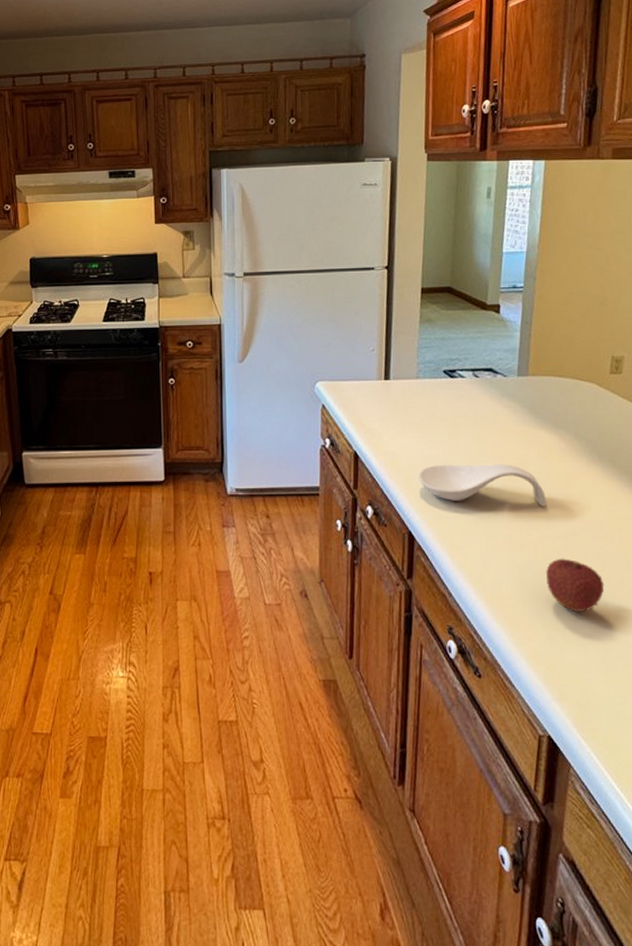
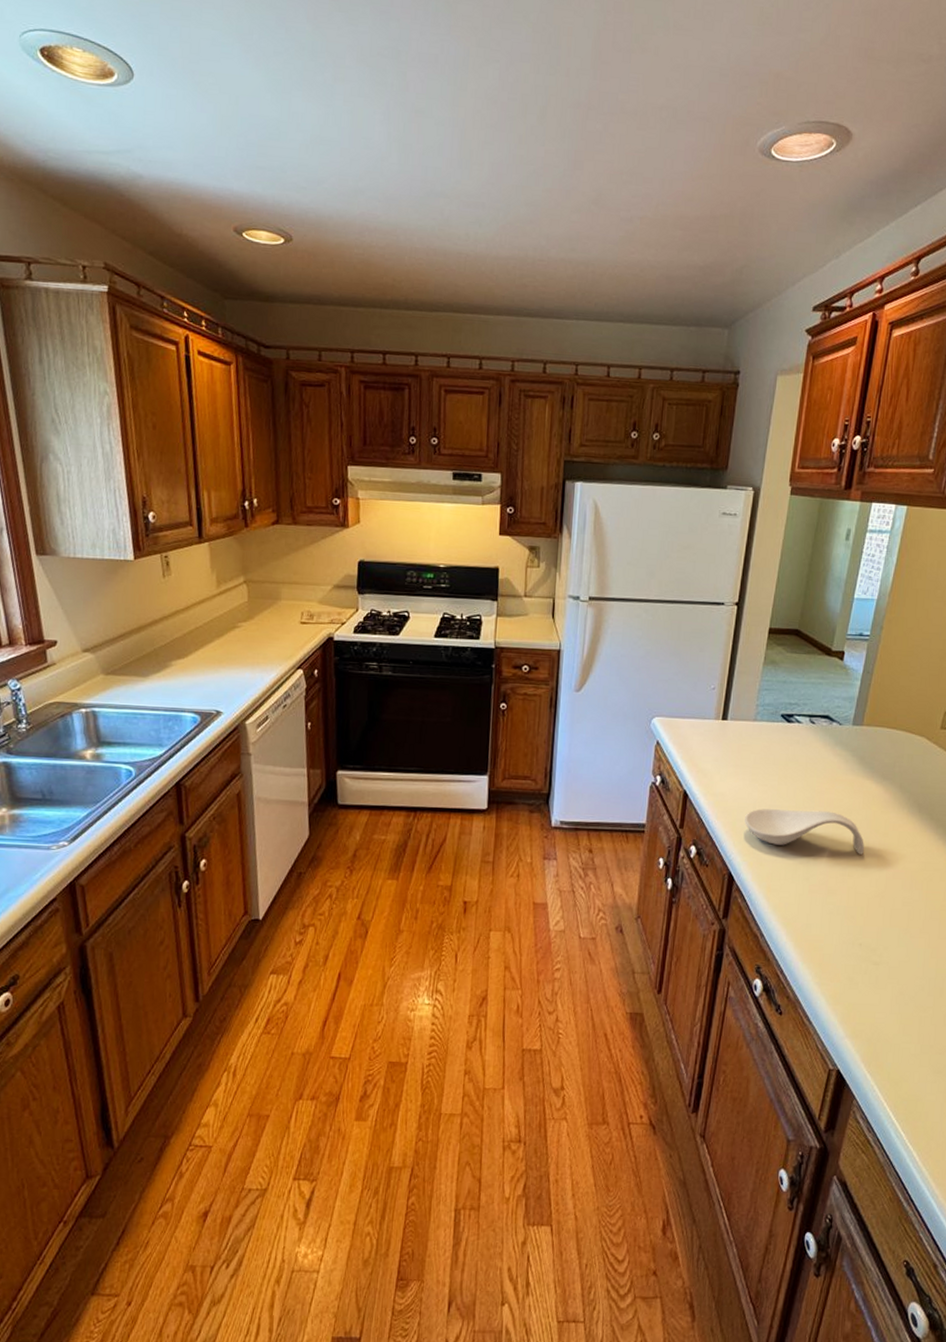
fruit: present [546,558,605,613] -> none [854,905,908,957]

